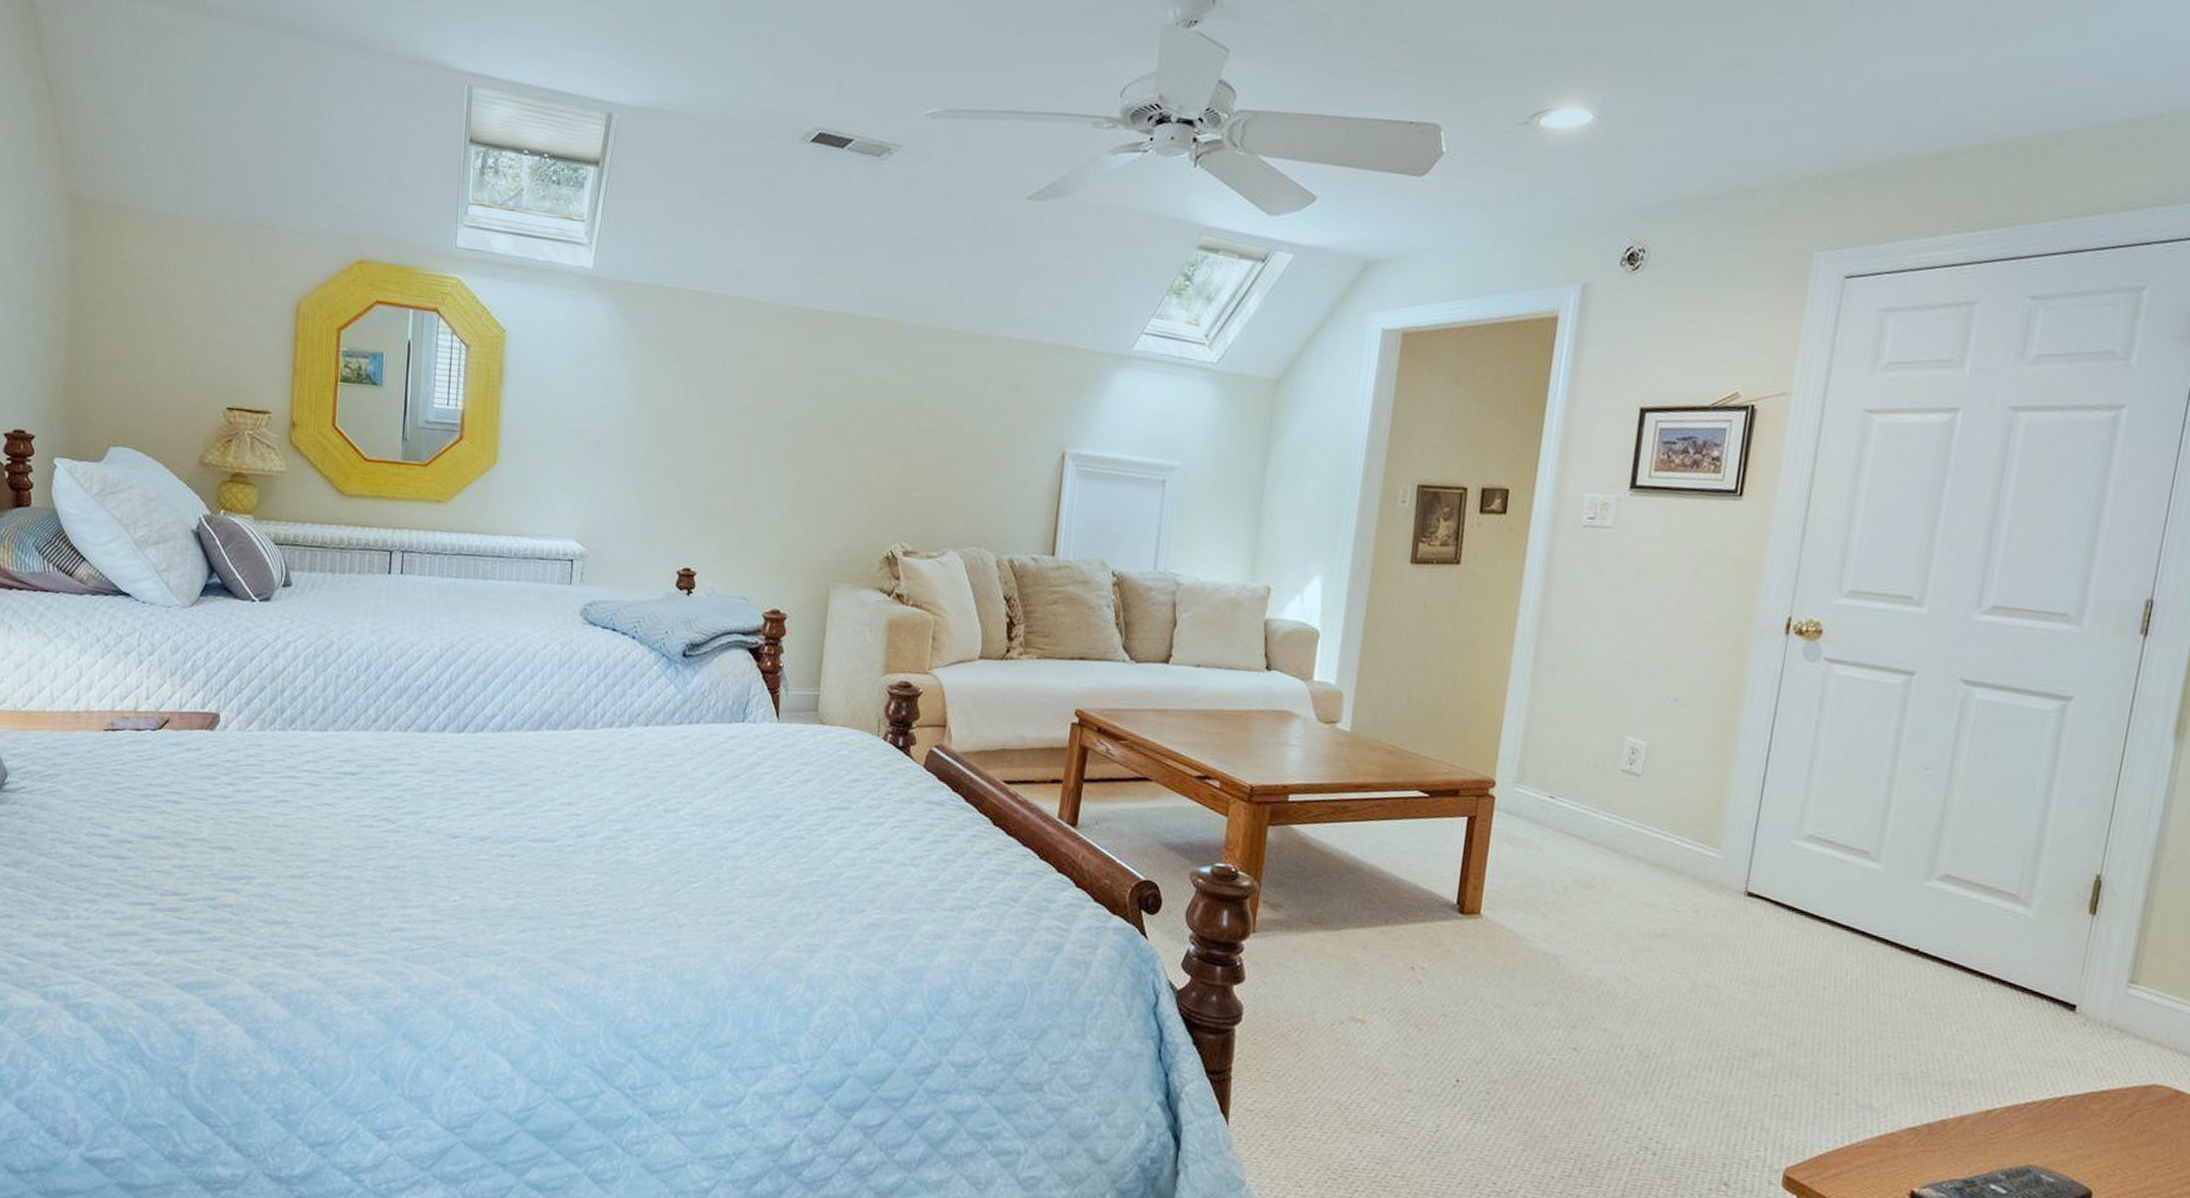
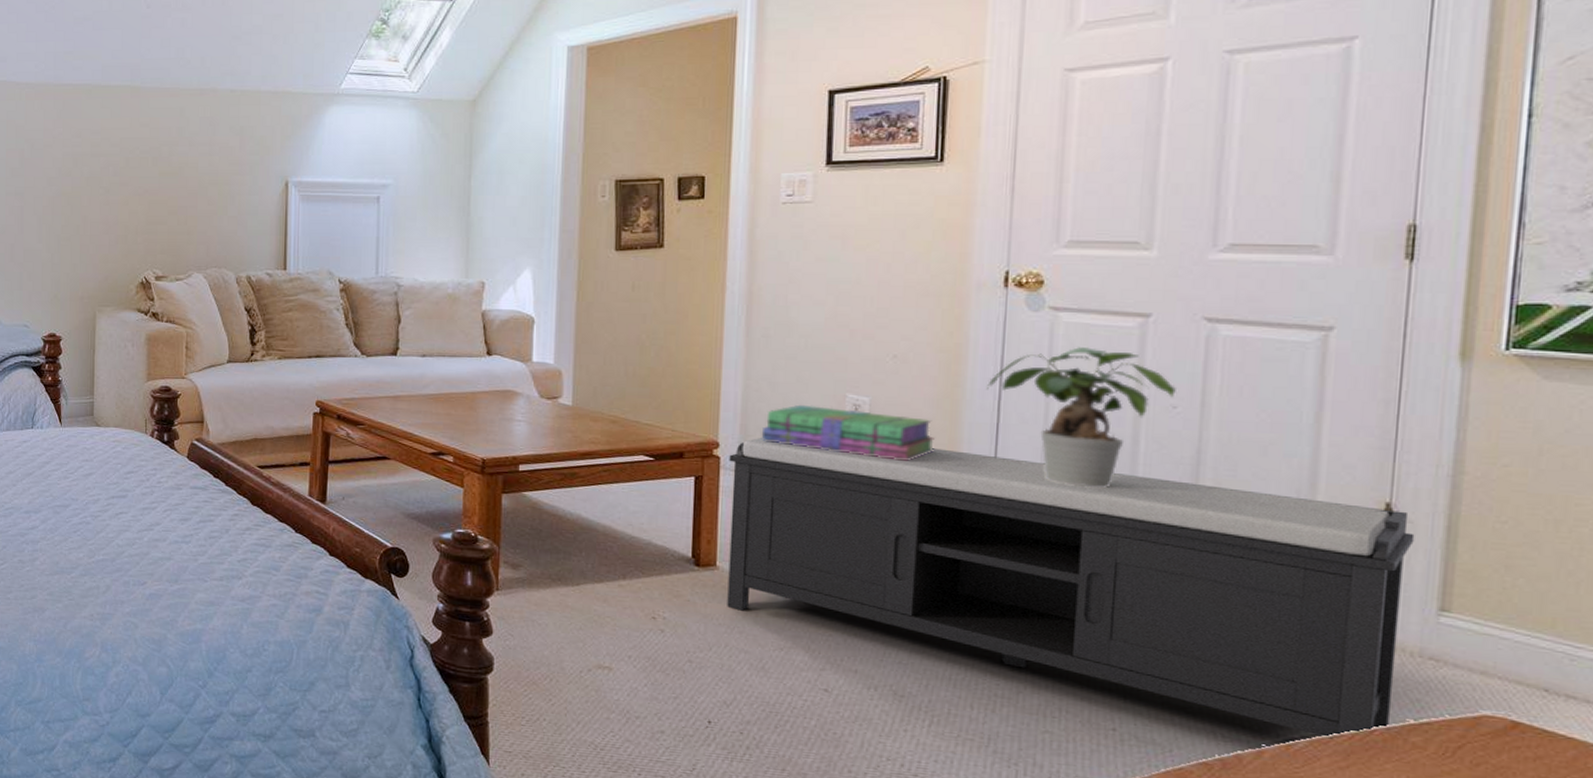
bench: none [1487,778,2117,1106] -> present [727,438,1415,739]
stack of books: none [1537,745,1704,811] -> present [761,404,934,461]
potted plant: none [1758,702,1930,848] -> present [987,347,1176,488]

